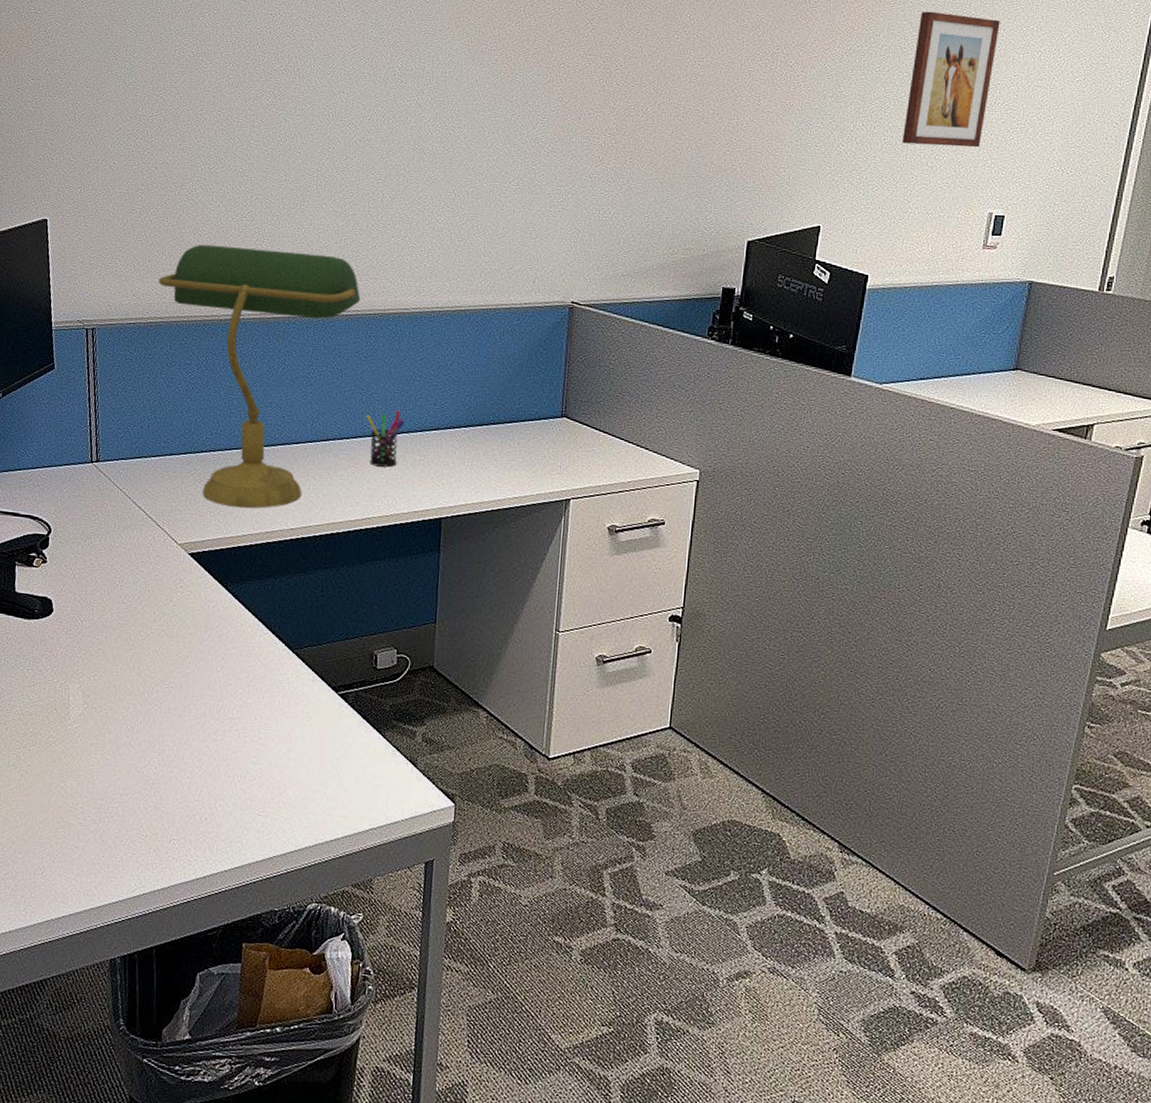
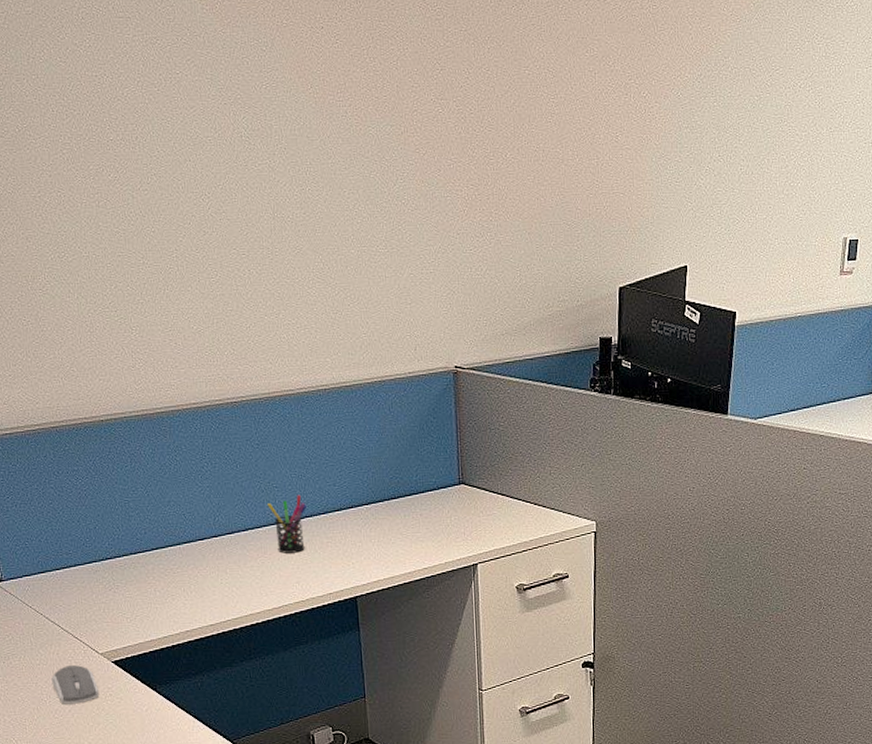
computer mouse: none [127,552,171,592] -> present [51,665,100,704]
desk lamp: present [159,244,361,509] -> none [28,341,243,611]
wall art: present [902,11,1000,148] -> none [758,27,843,172]

